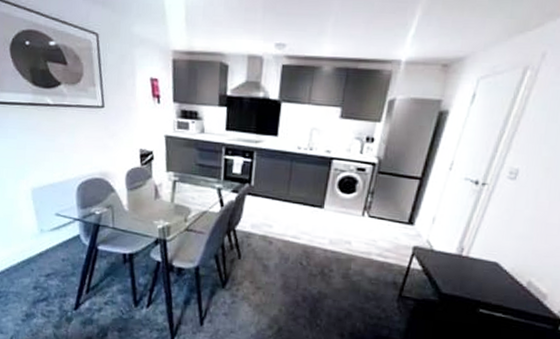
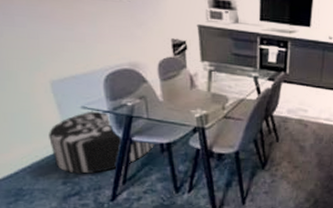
pouf: none [26,217,117,280] -> present [49,110,154,174]

